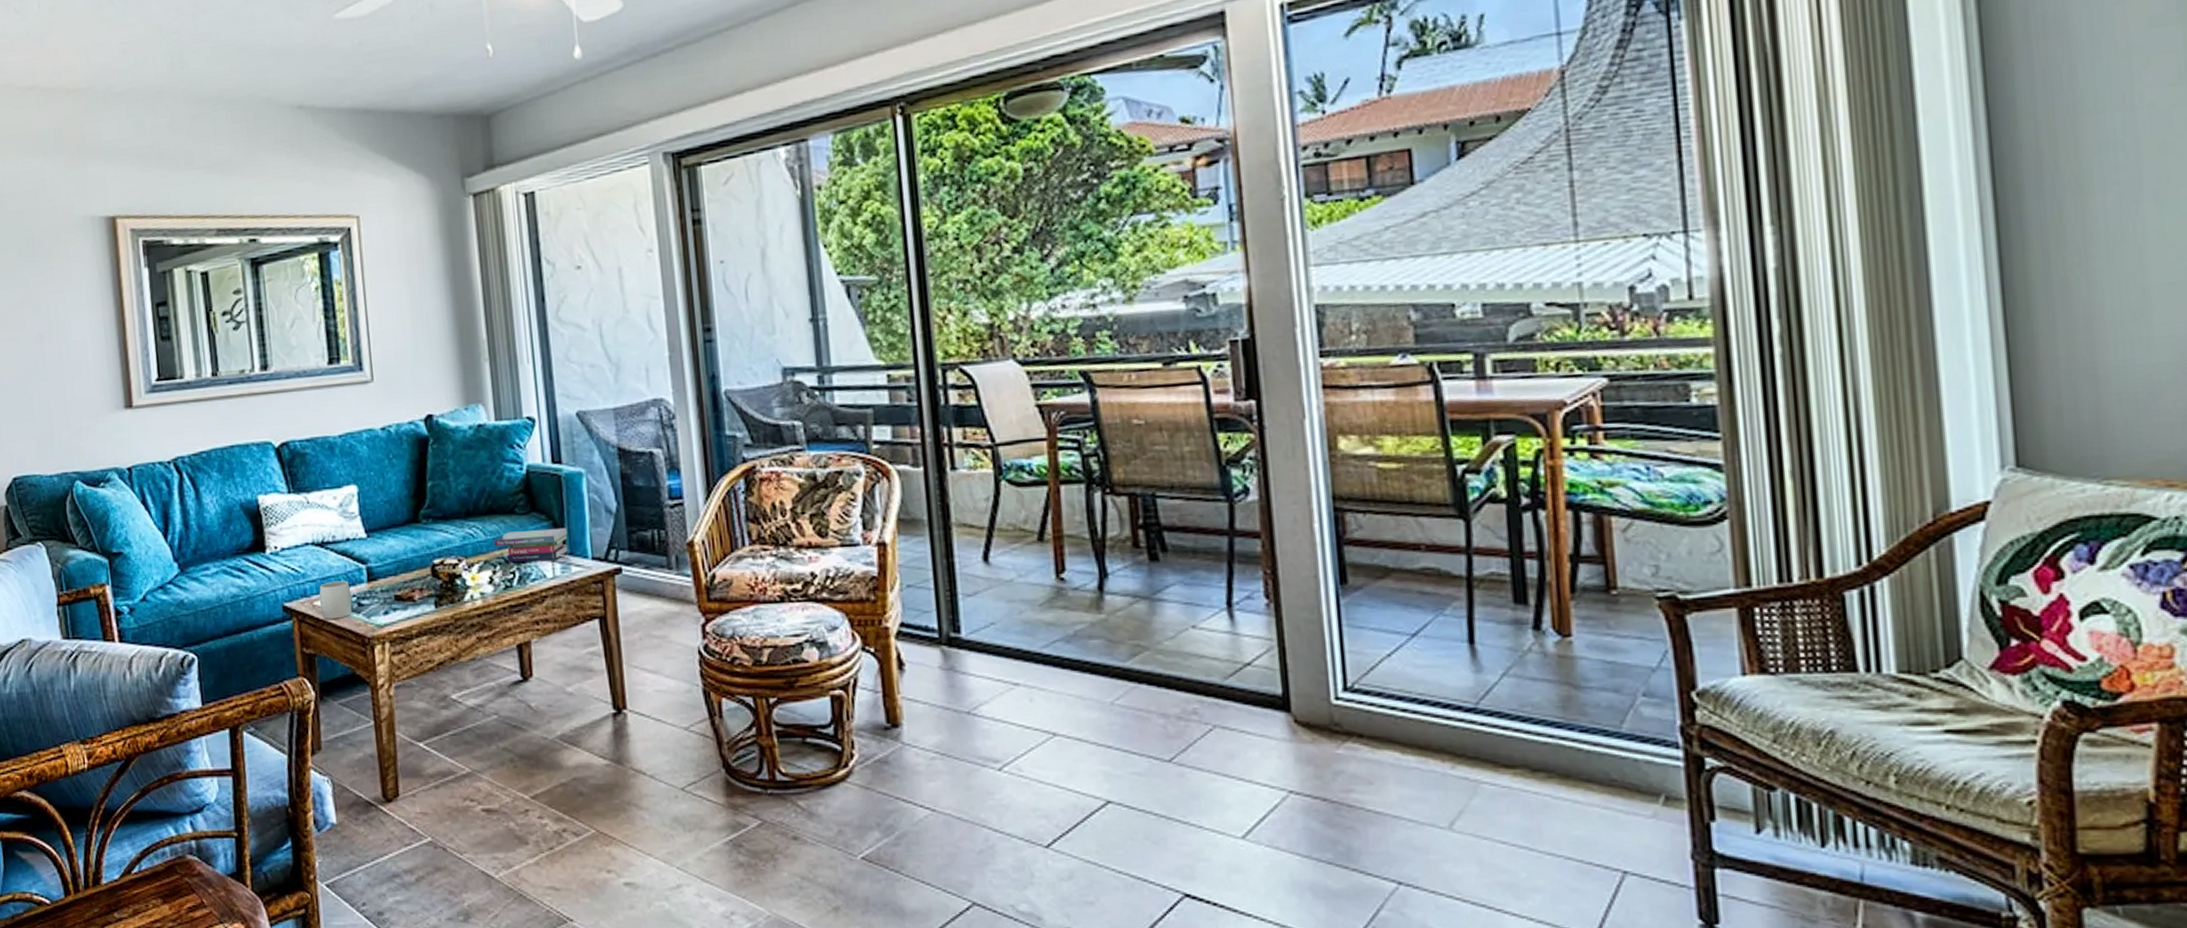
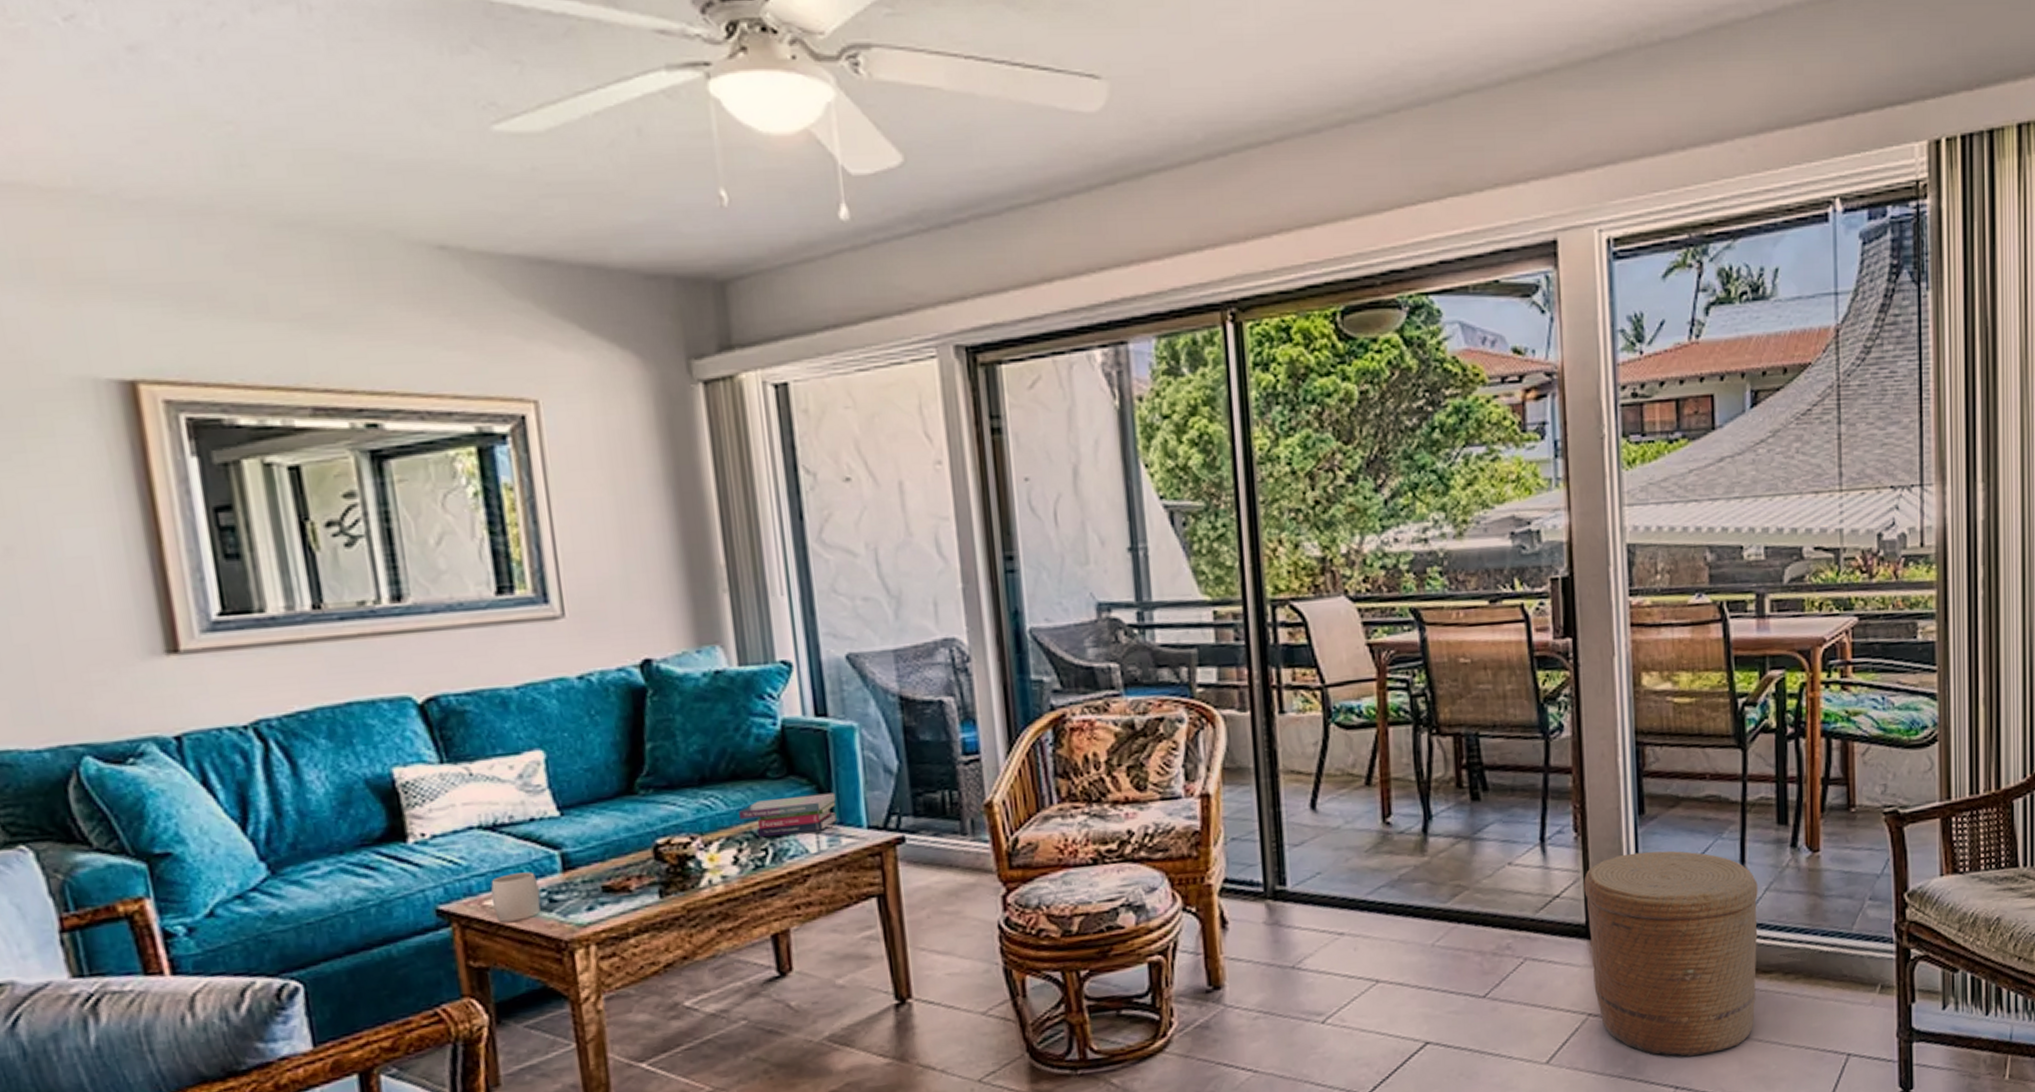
woven basket: none [1278,623,1497,851] -> present [1584,850,1758,1057]

